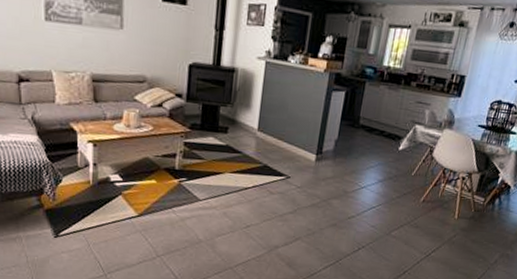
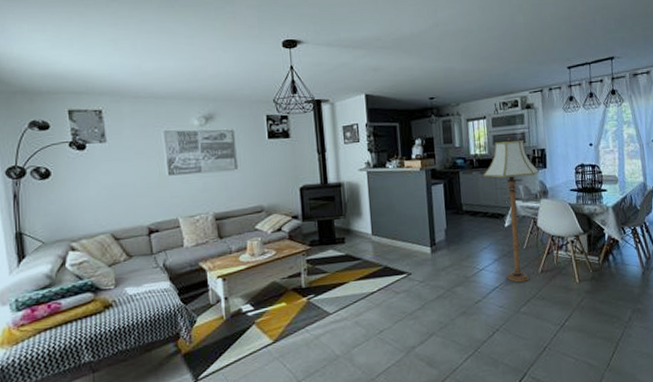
floor lamp: none [387,54,453,208] -> present [483,136,540,283]

